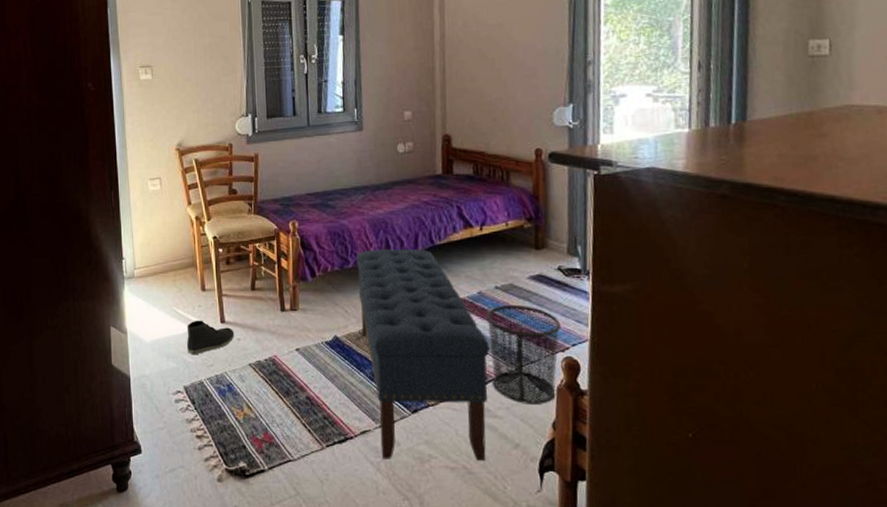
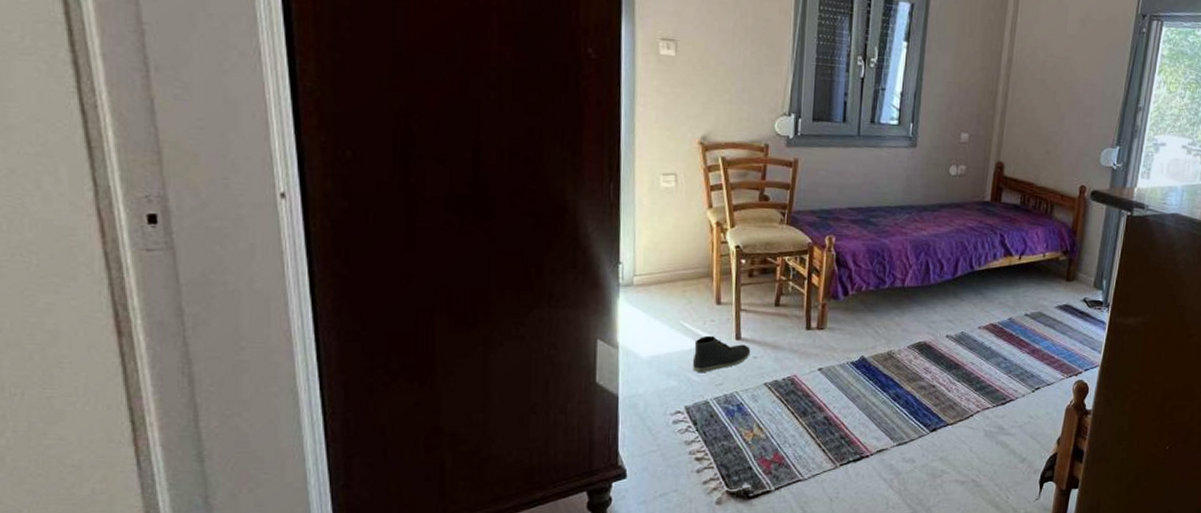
bench: present [356,248,490,461] -> none [890,271,1012,476]
waste bin: present [486,304,562,404] -> none [1010,331,1079,423]

